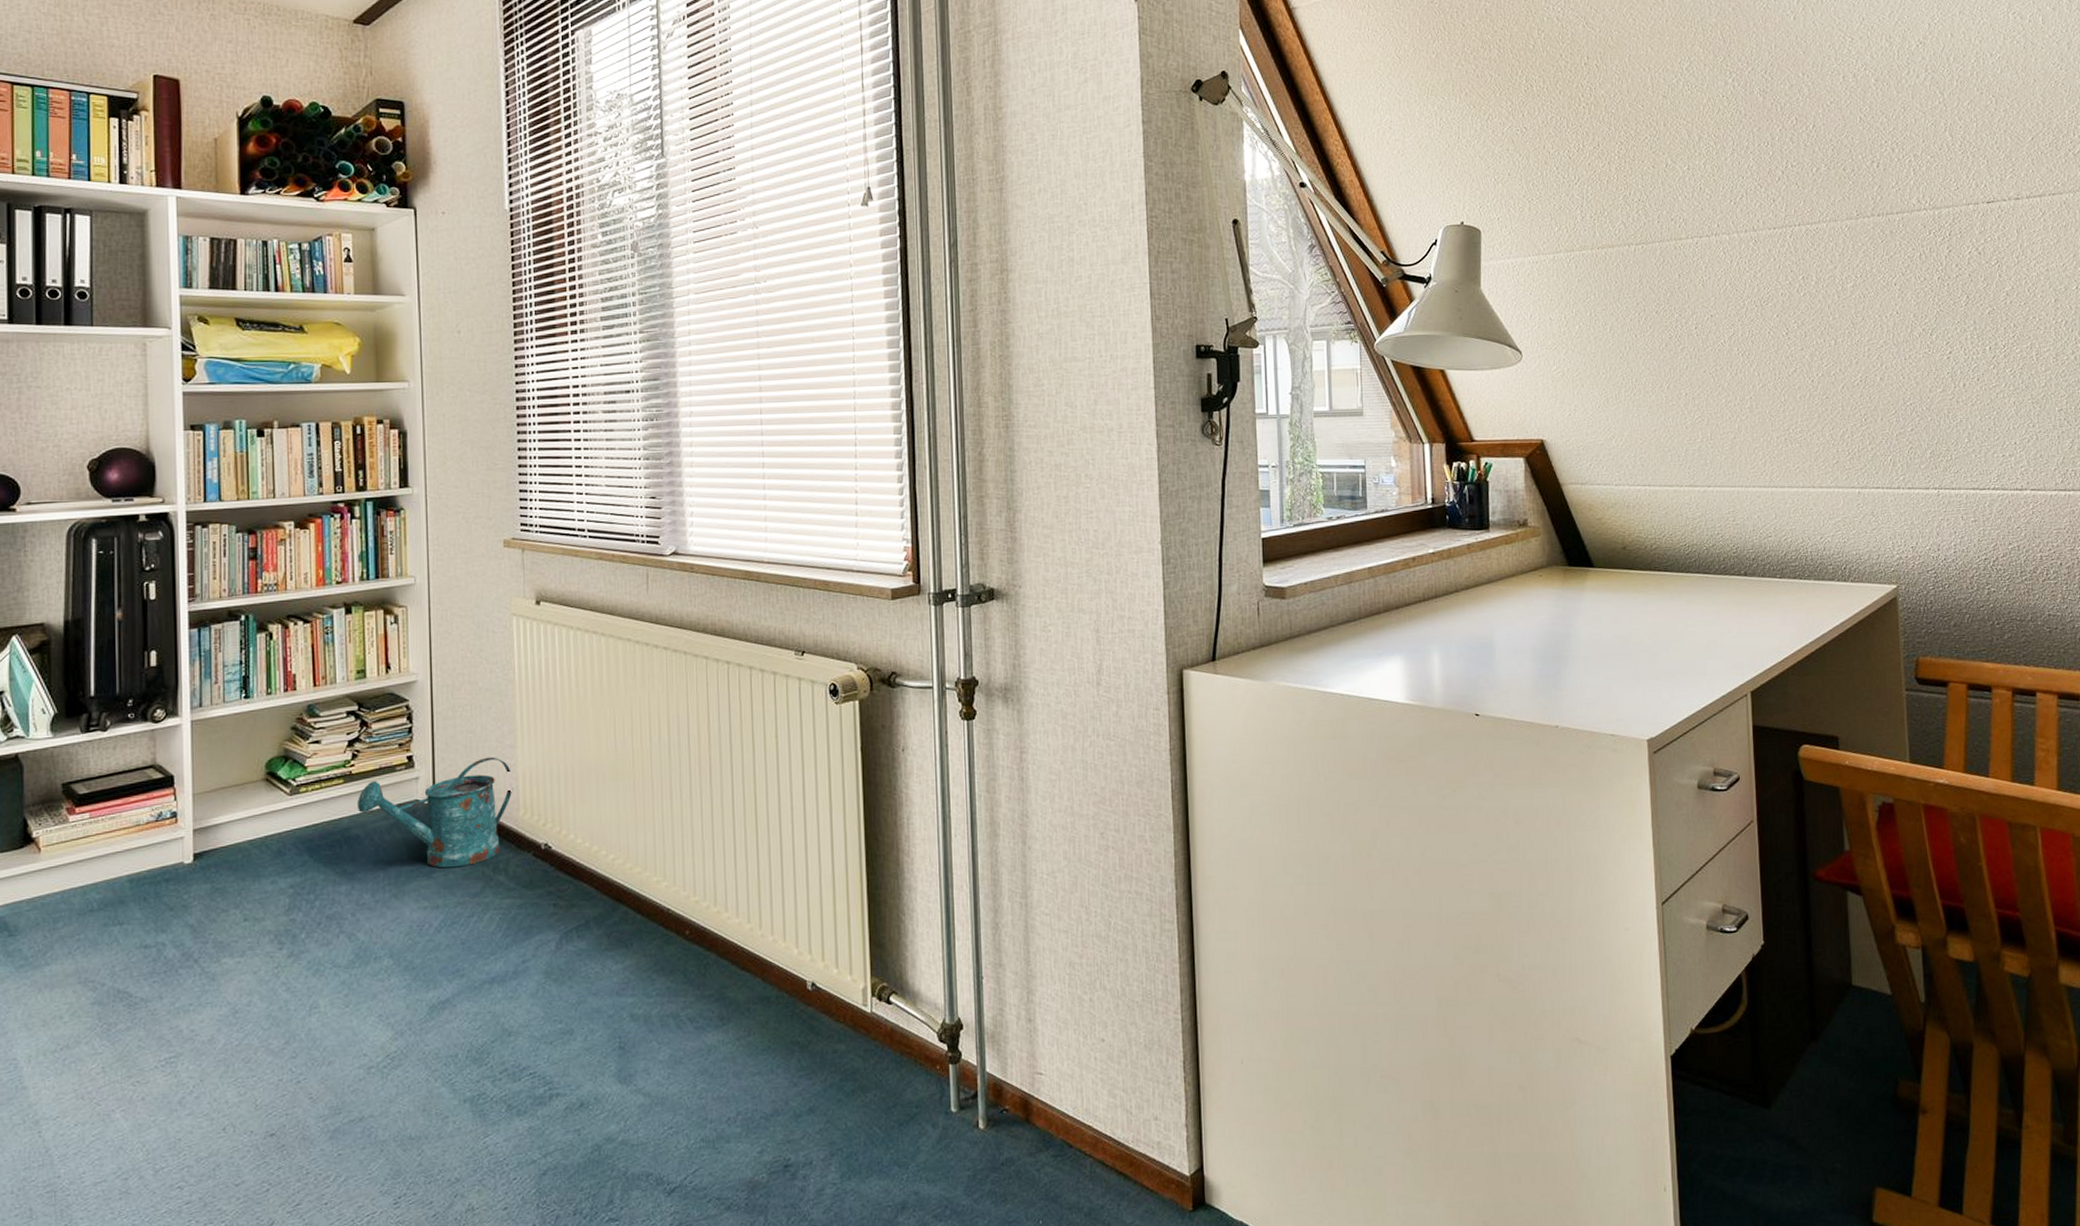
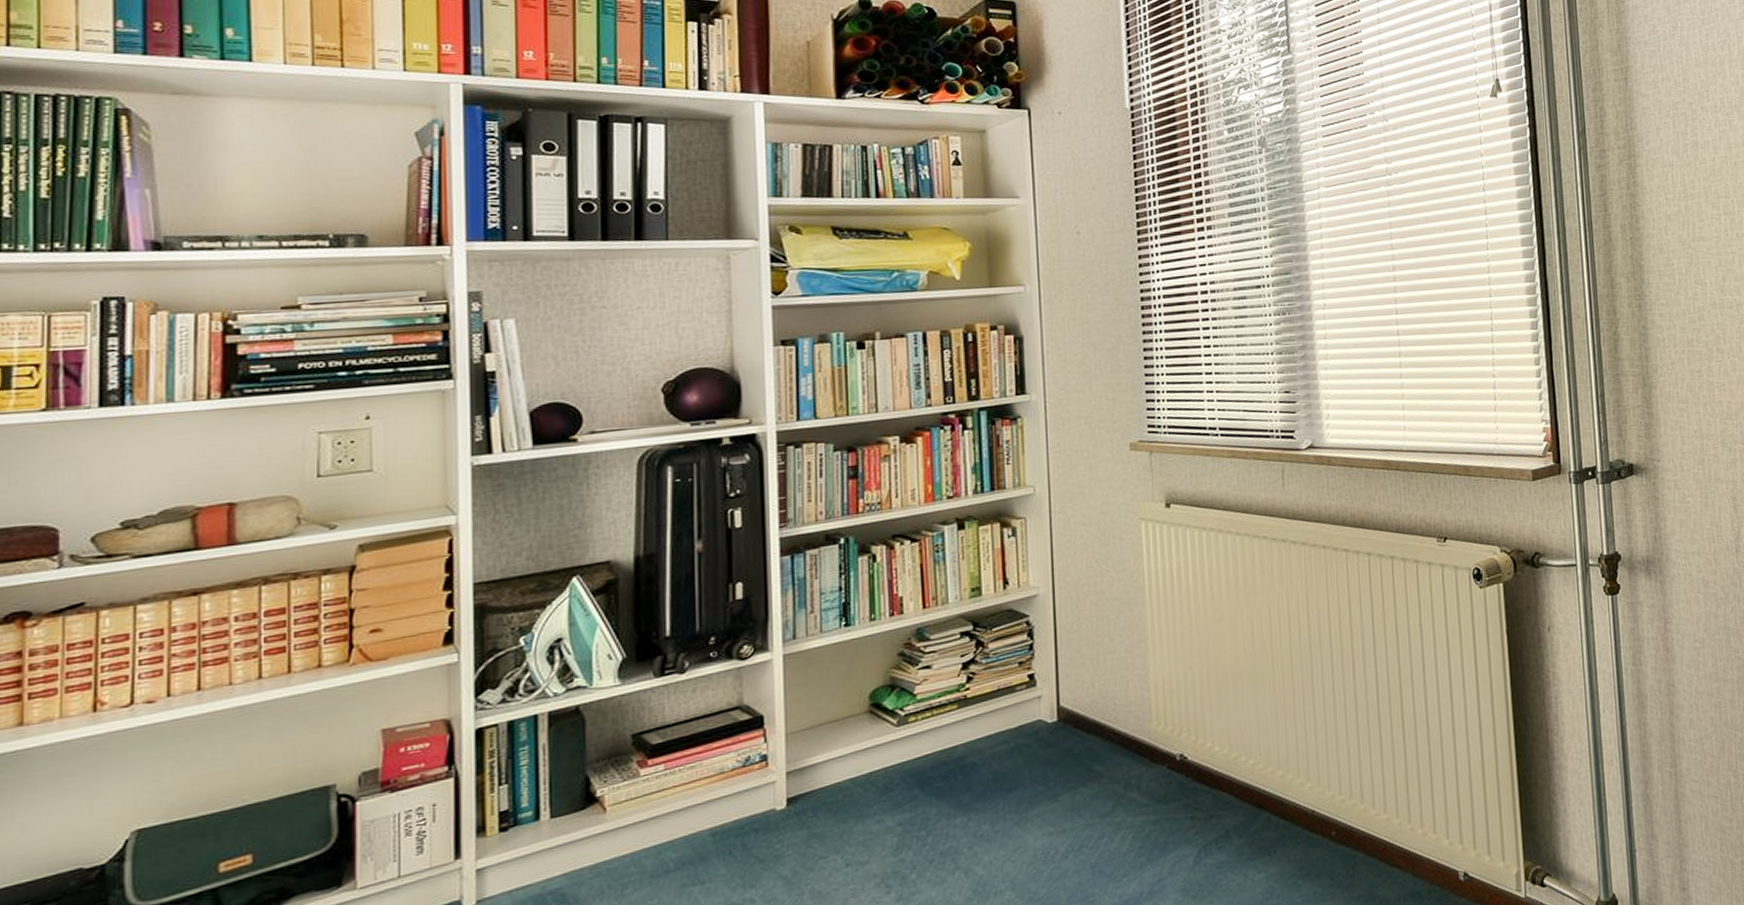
watering can: present [356,756,513,868] -> none [972,668,1145,790]

